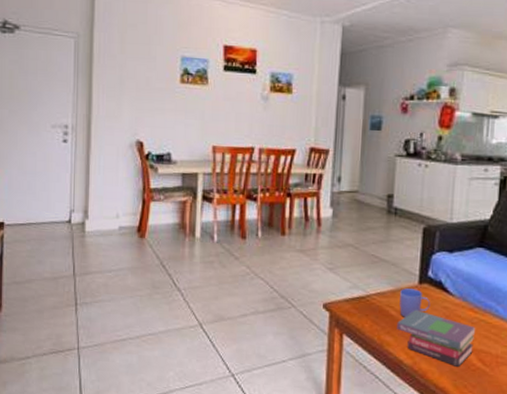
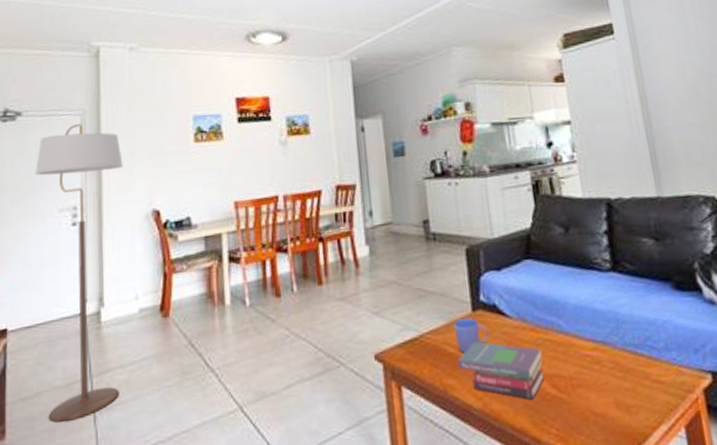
floor lamp: none [31,45,112,308] -> present [36,123,123,423]

